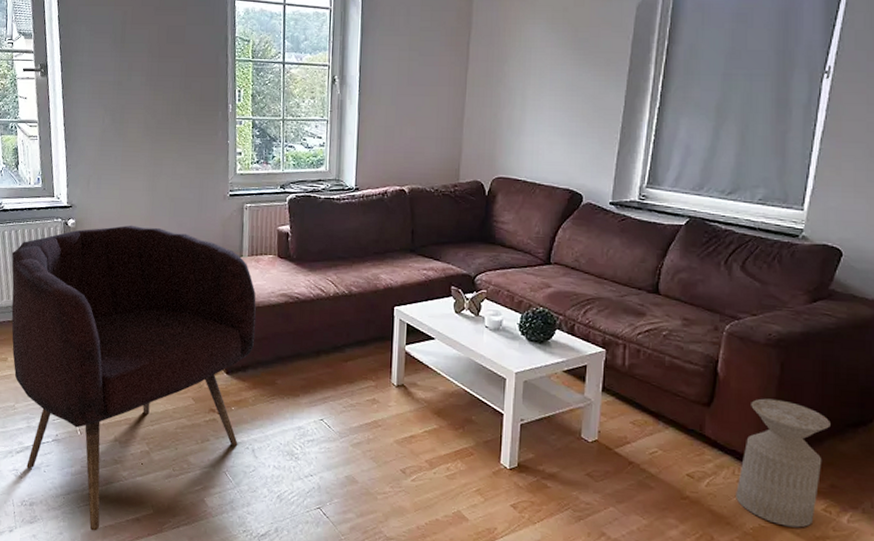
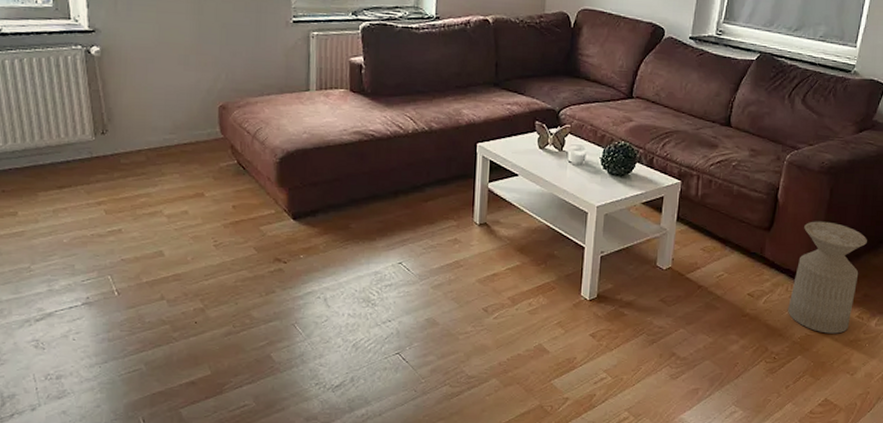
armchair: present [11,225,257,531] -> none [16,54,327,400]

